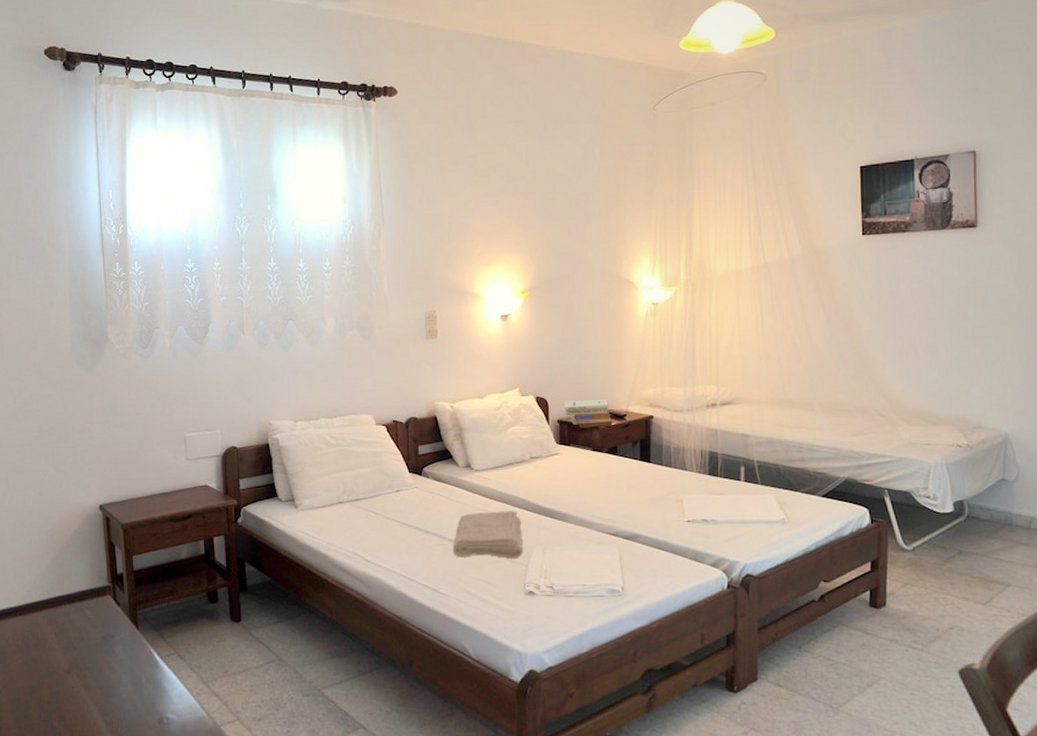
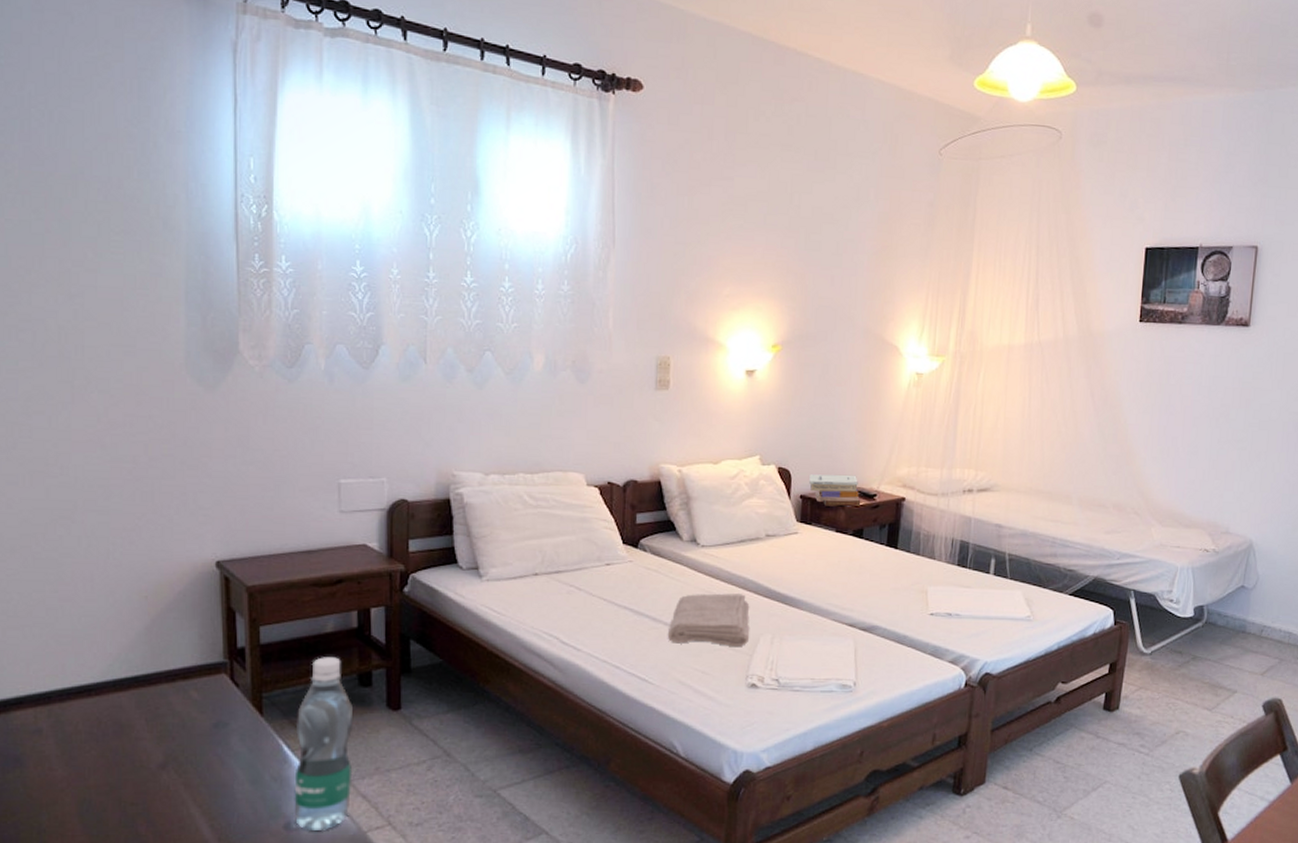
bottle: none [162,579,207,726] -> present [294,657,353,832]

